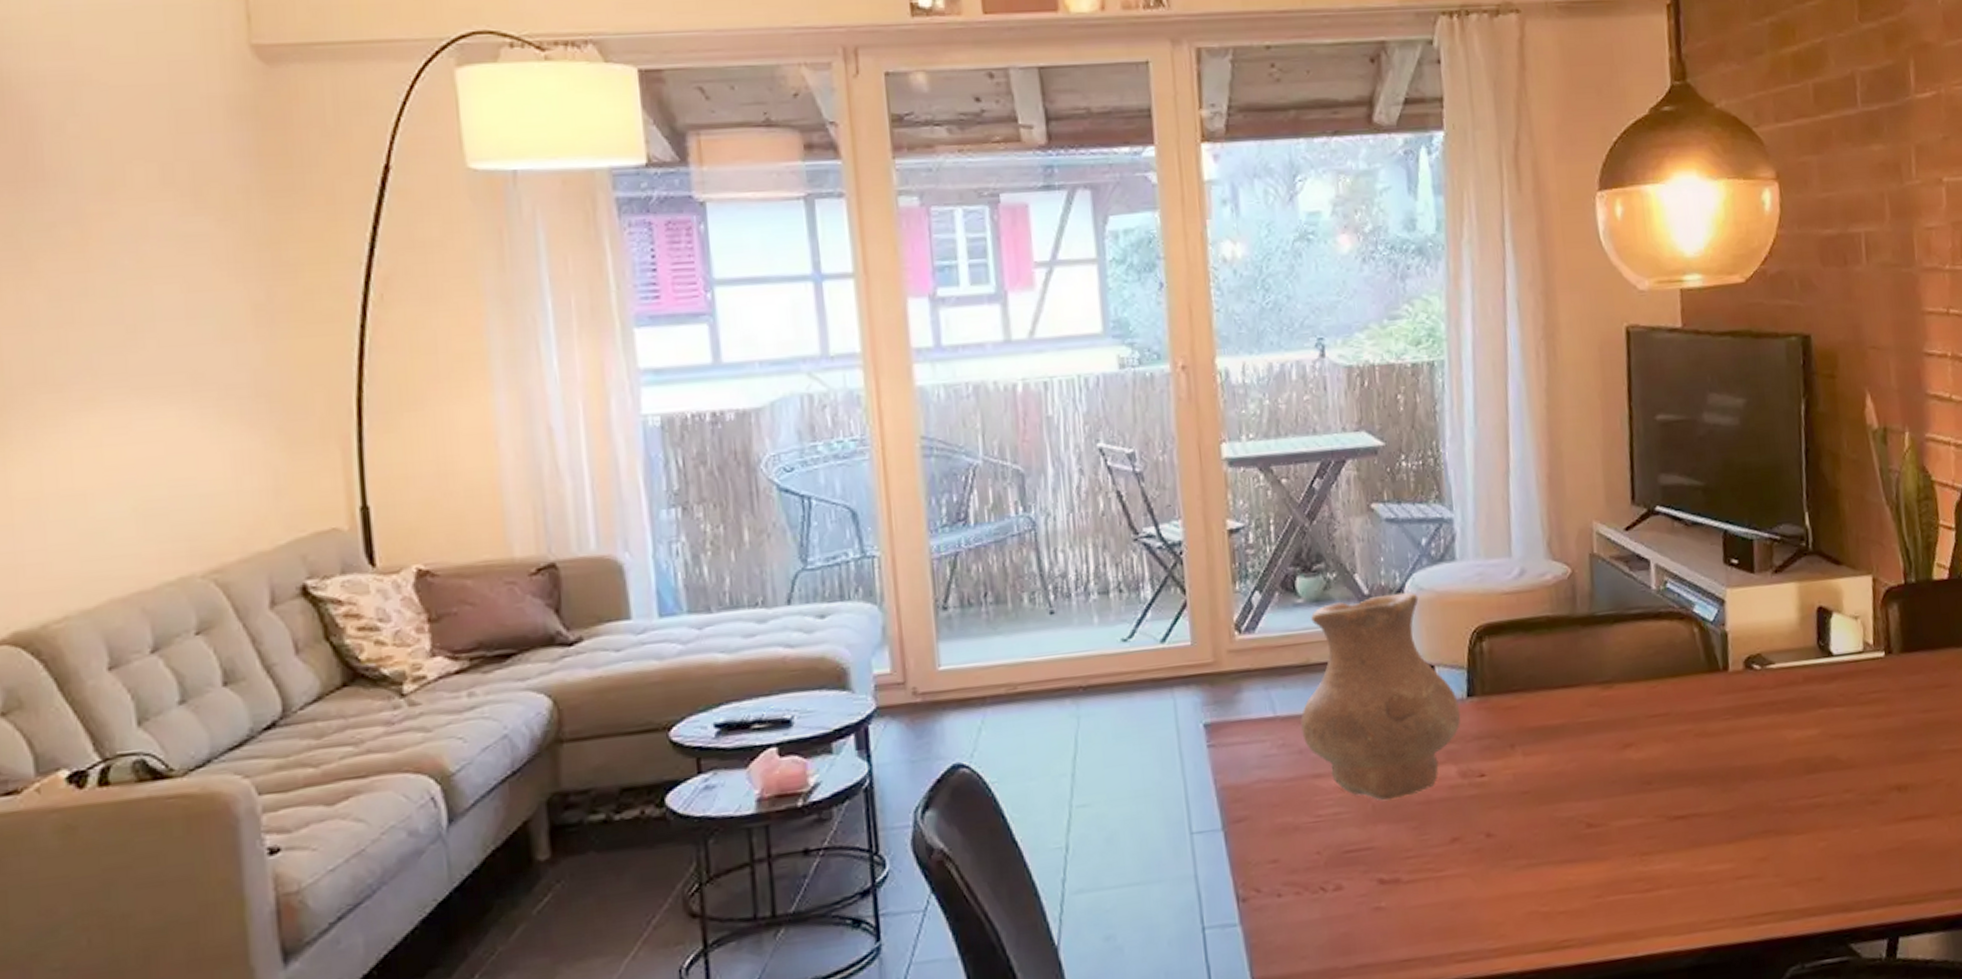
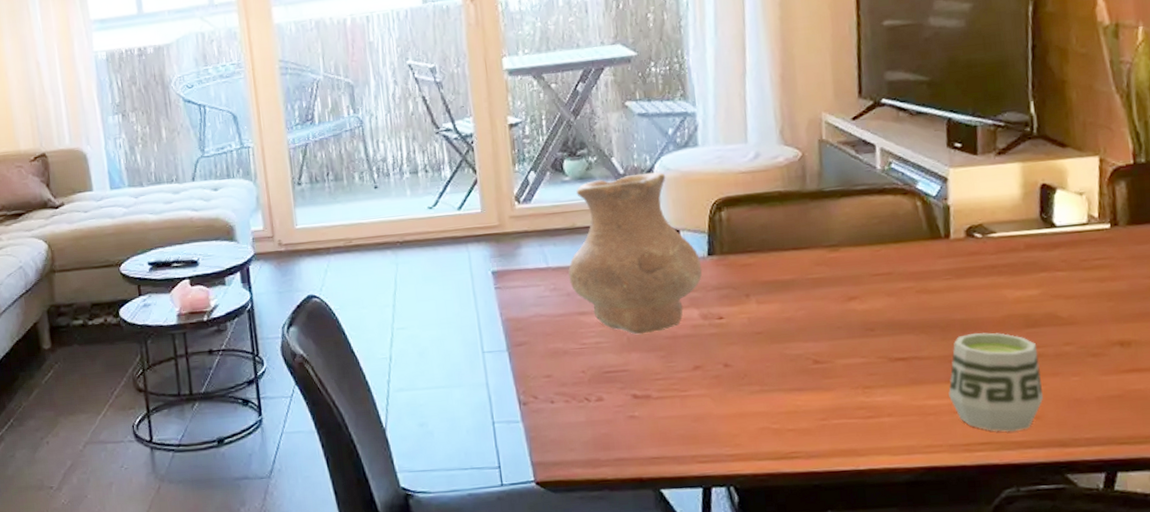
cup: none [1730,781,1826,899] -> present [948,332,1044,432]

